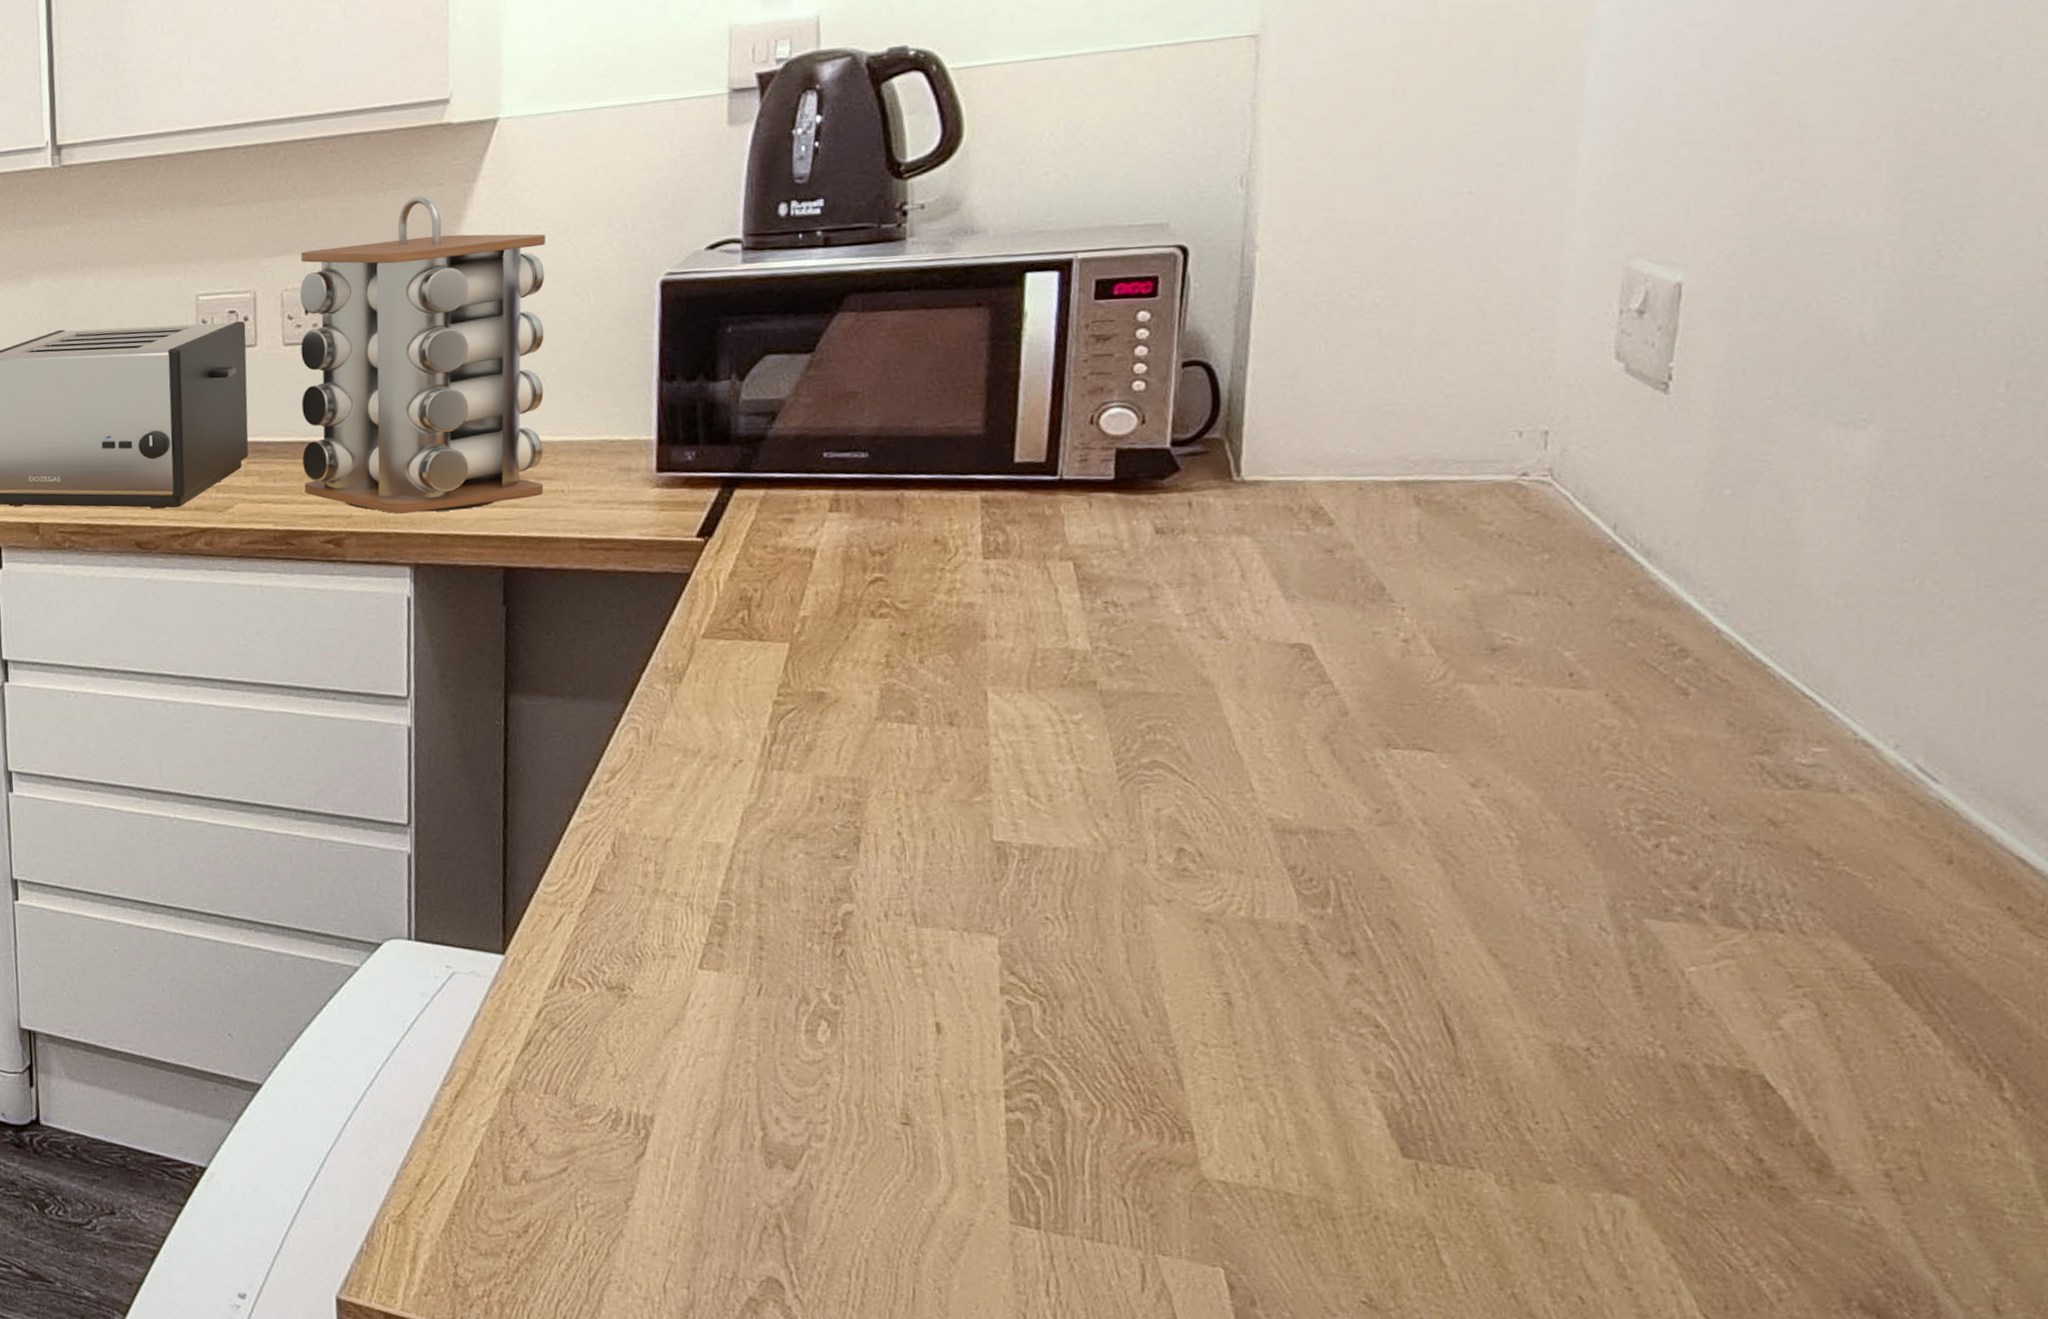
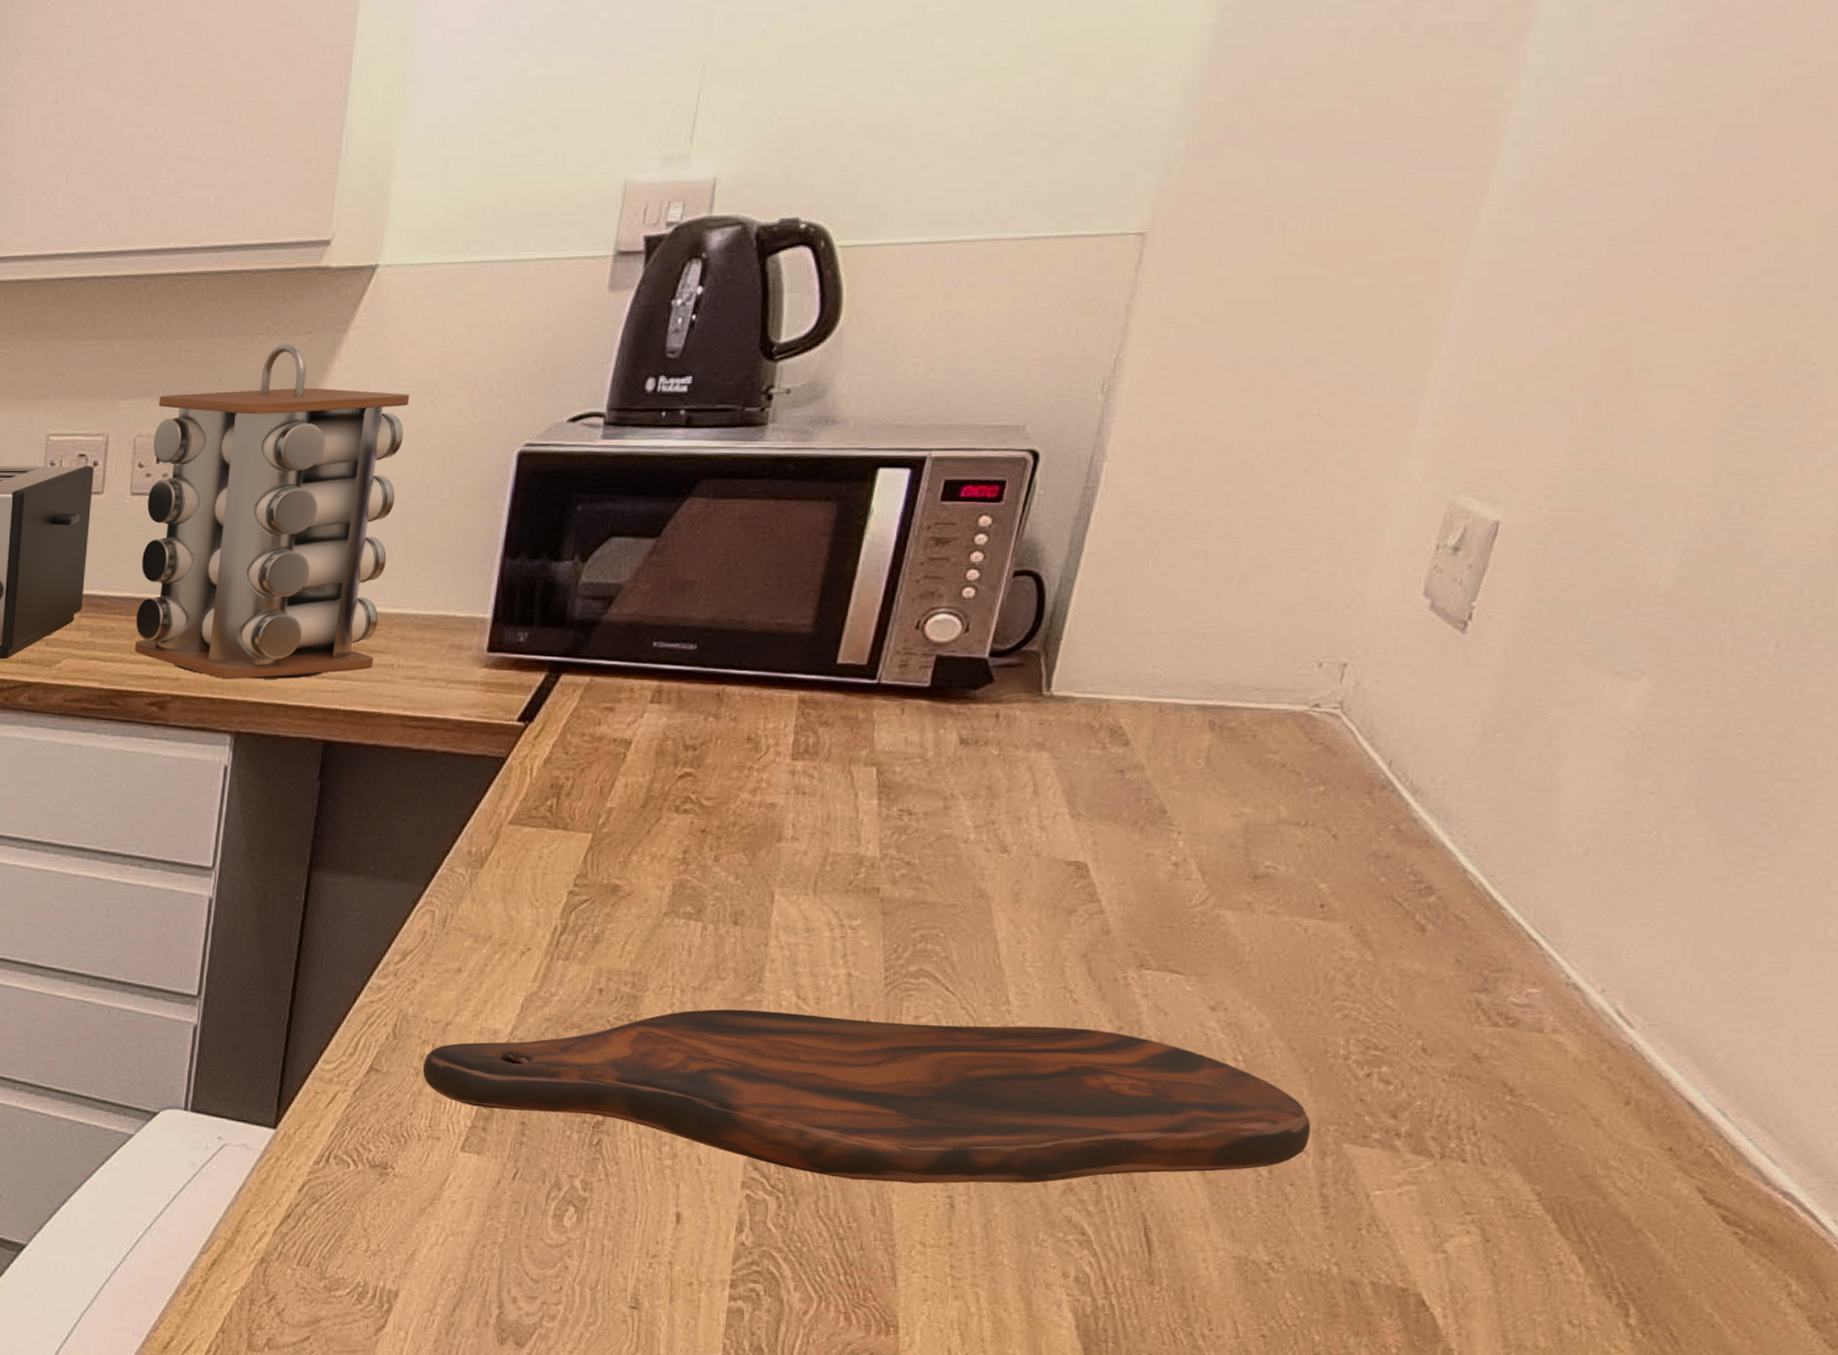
cutting board: none [647,810,1605,981] -> present [422,1009,1311,1184]

